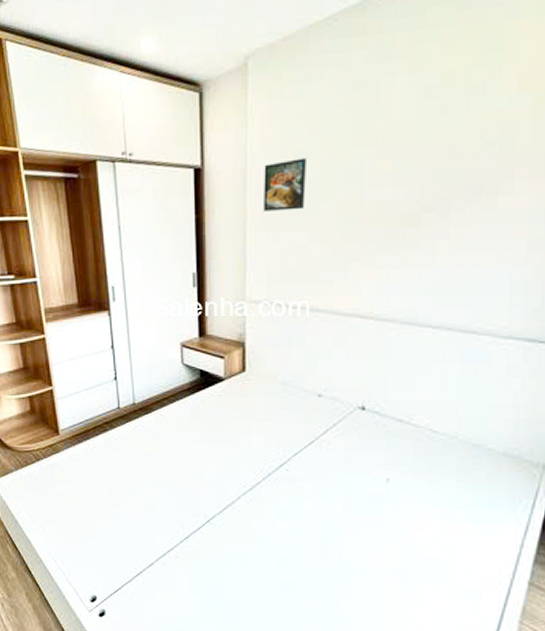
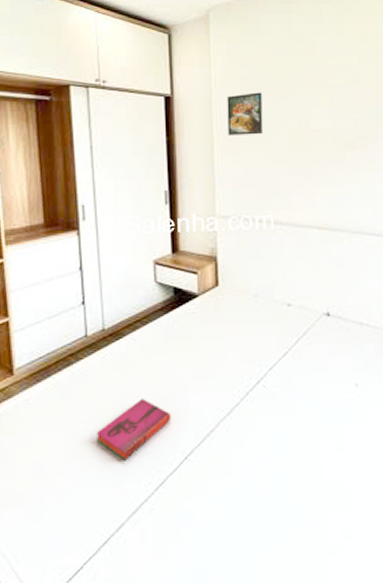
hardback book: none [129,467,196,515] -> present [96,399,172,461]

